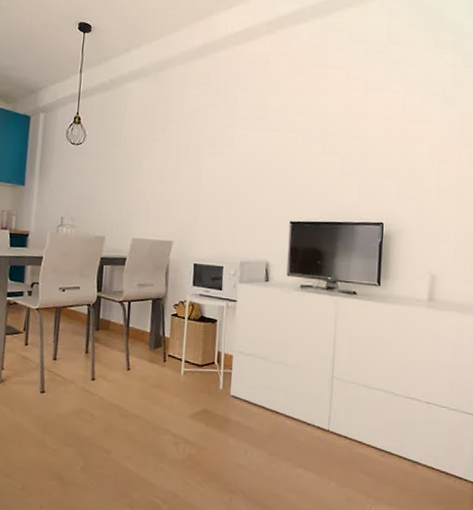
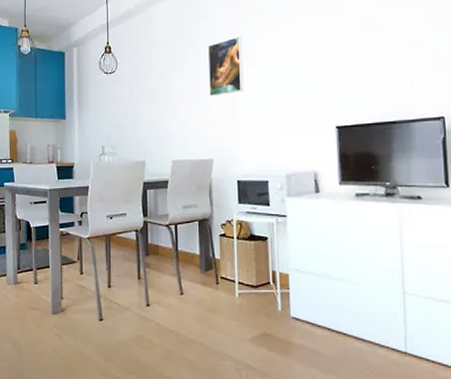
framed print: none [176,125,213,181] -> present [207,35,244,97]

